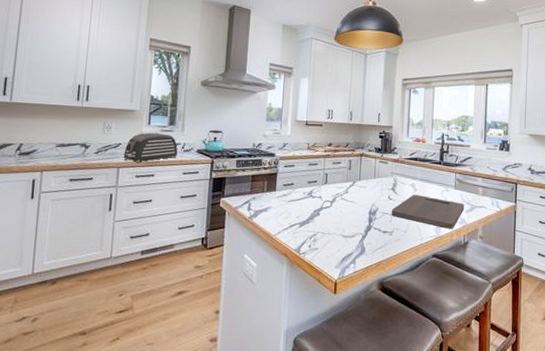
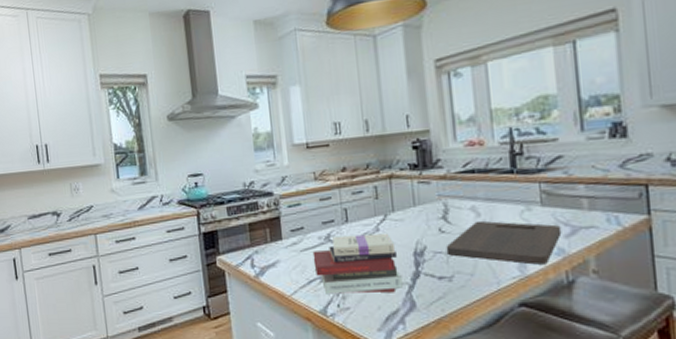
toaster: present [123,132,178,163] -> none [97,187,156,227]
books: none [296,193,358,239] -> present [312,233,403,294]

